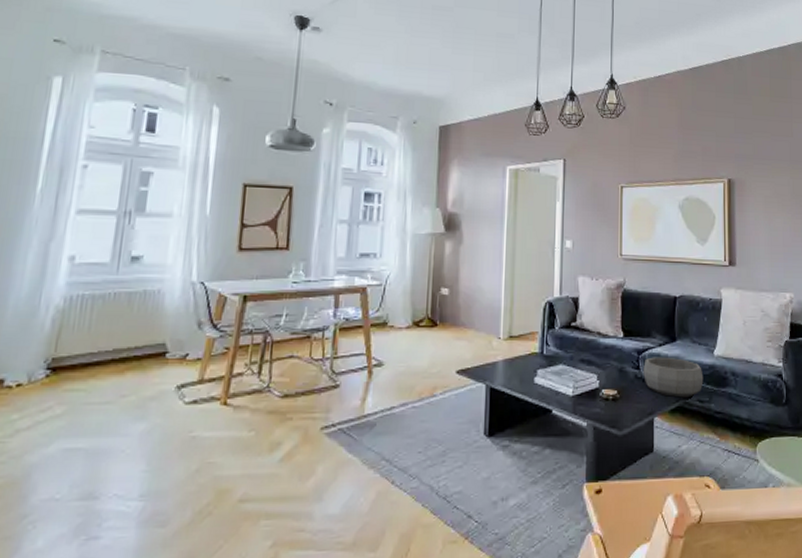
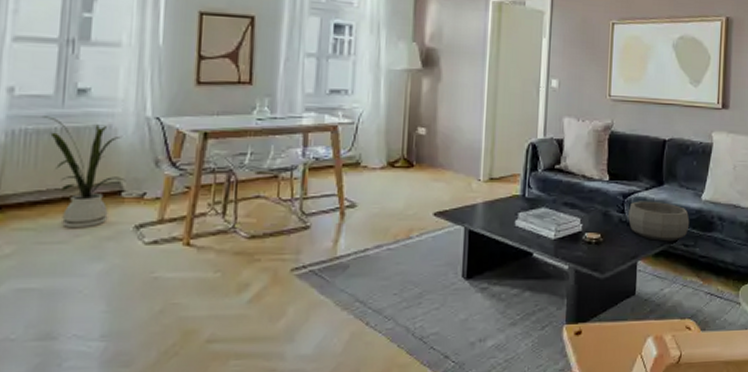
house plant: none [97,282,171,389] -> present [41,116,126,229]

